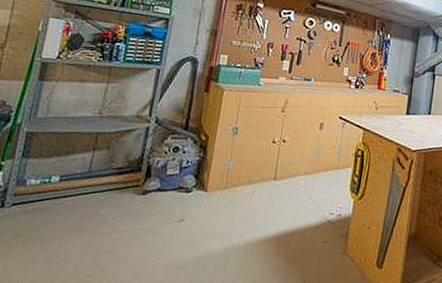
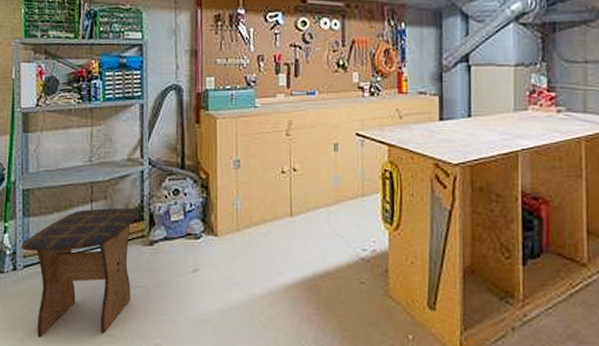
stool: none [12,156,139,274] -> present [21,207,140,338]

